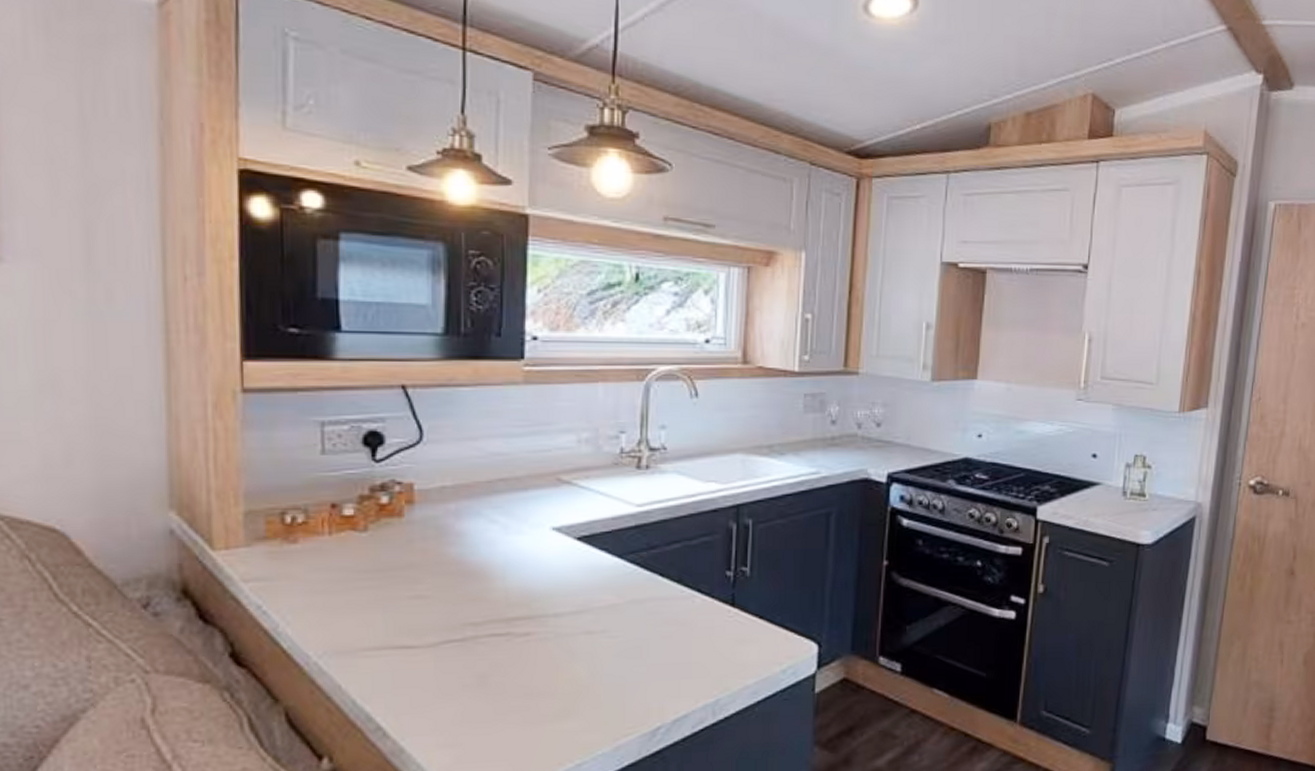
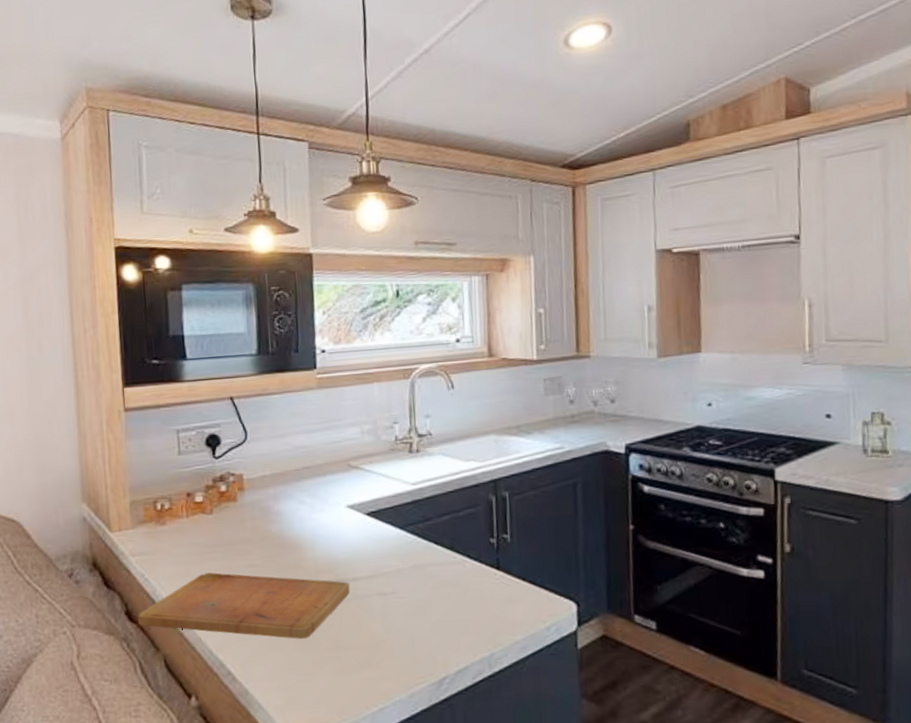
cutting board: none [249,605,549,686] -> present [138,572,350,639]

